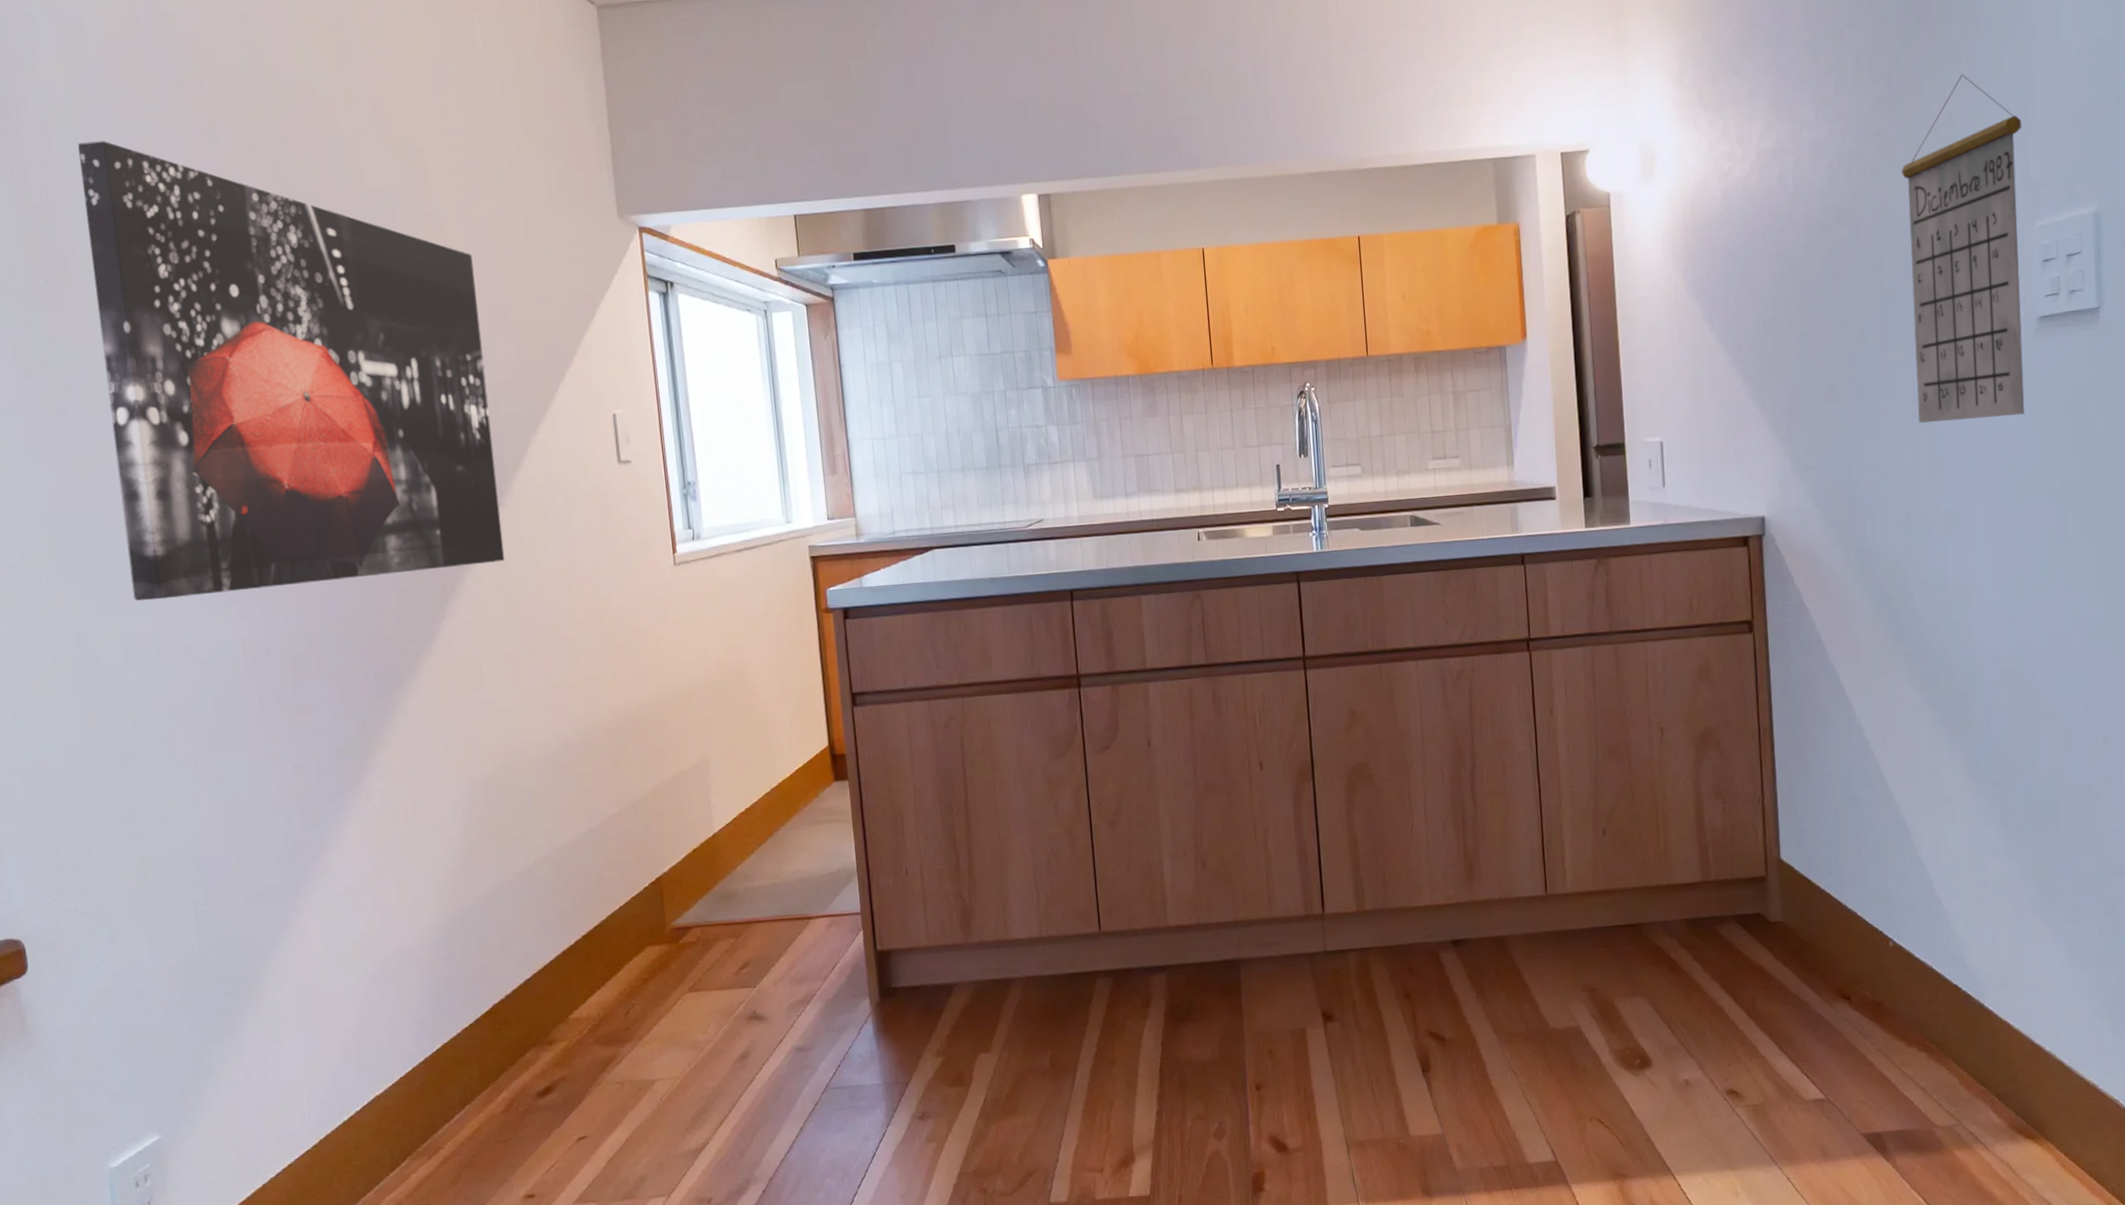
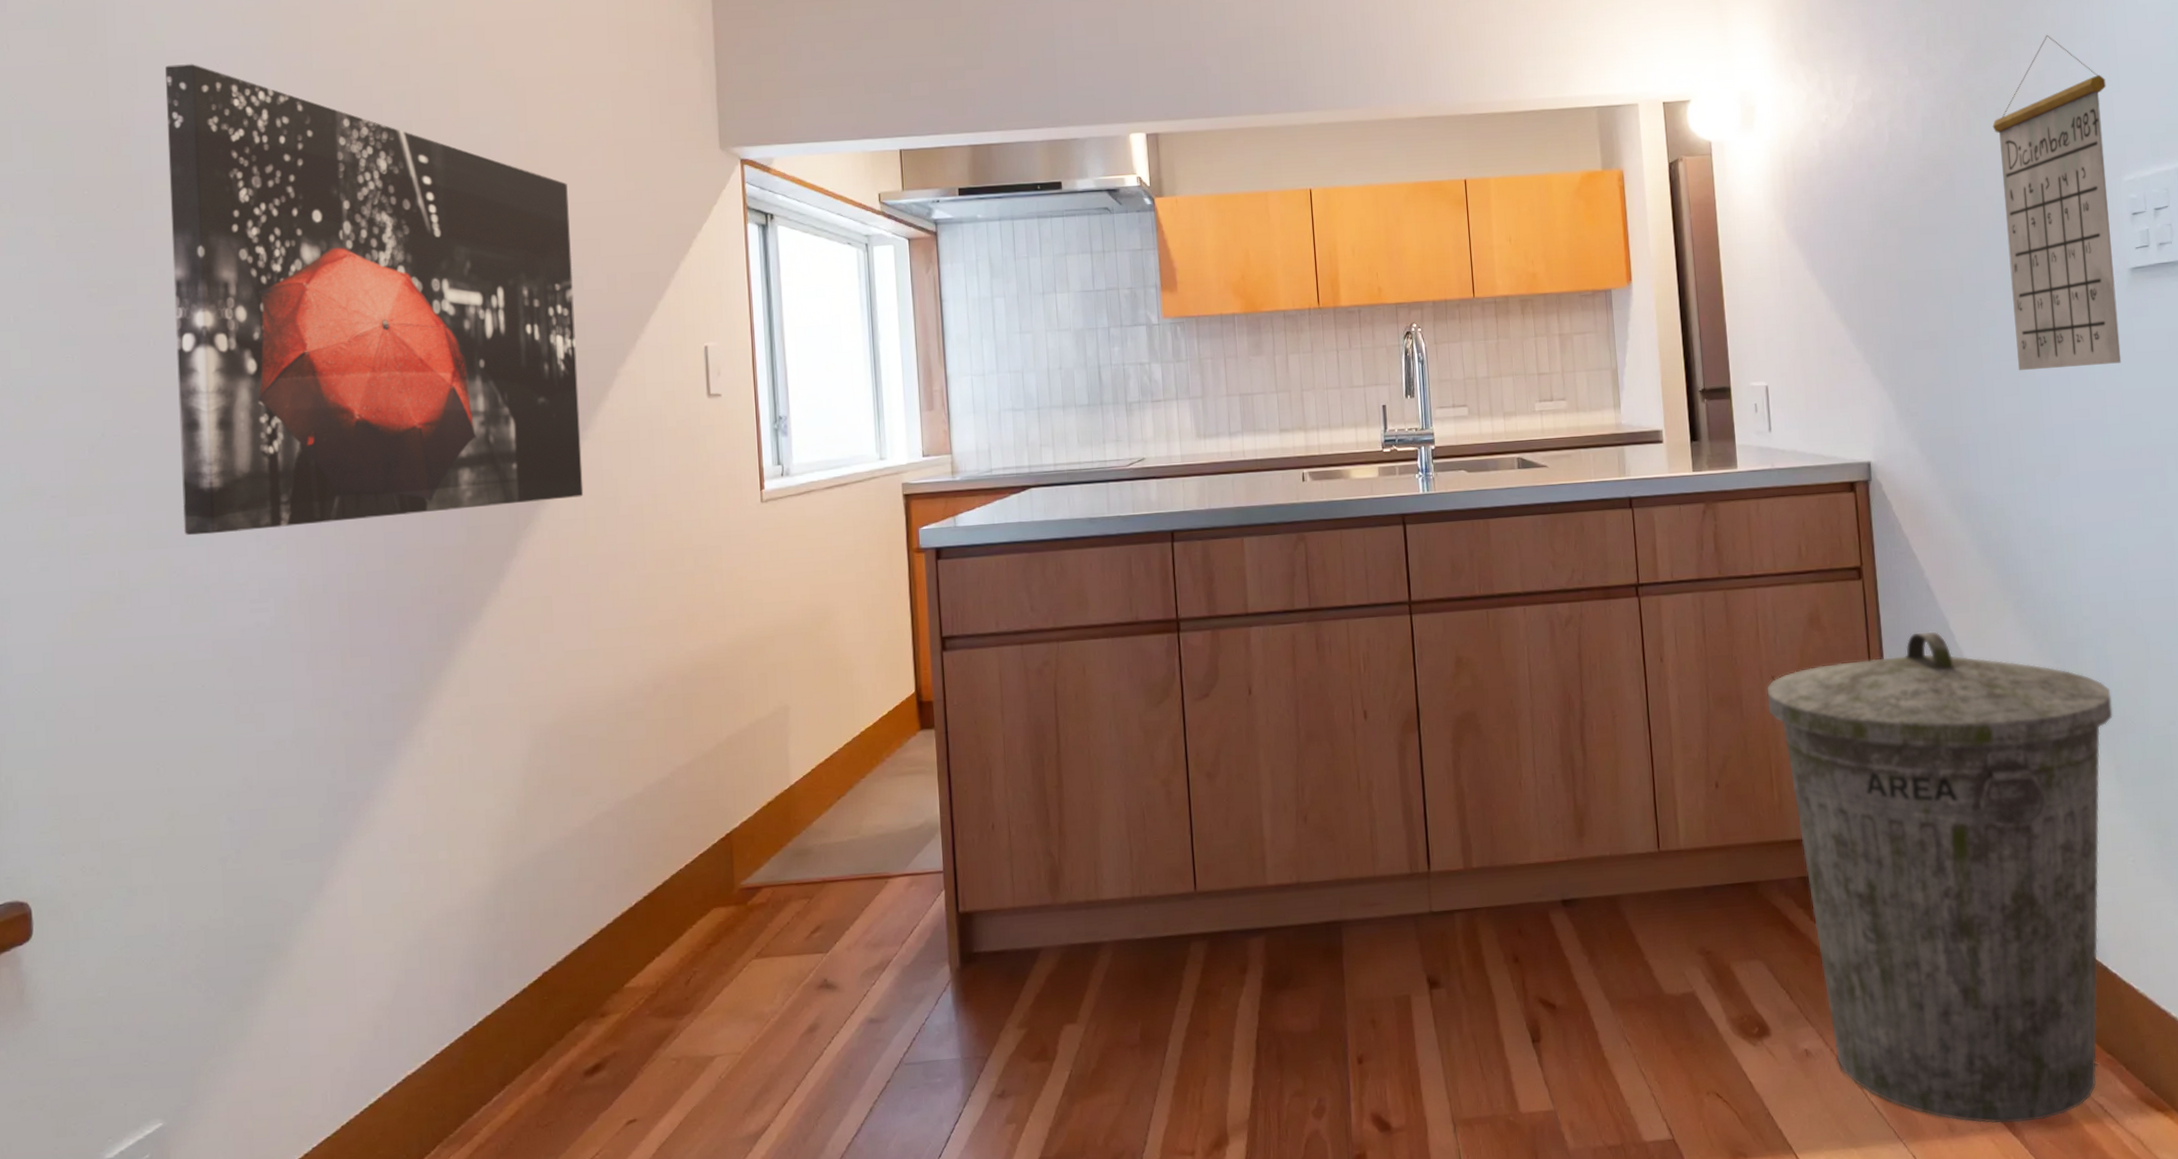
trash can: none [1655,684,2000,1149] -> present [1766,632,2113,1124]

